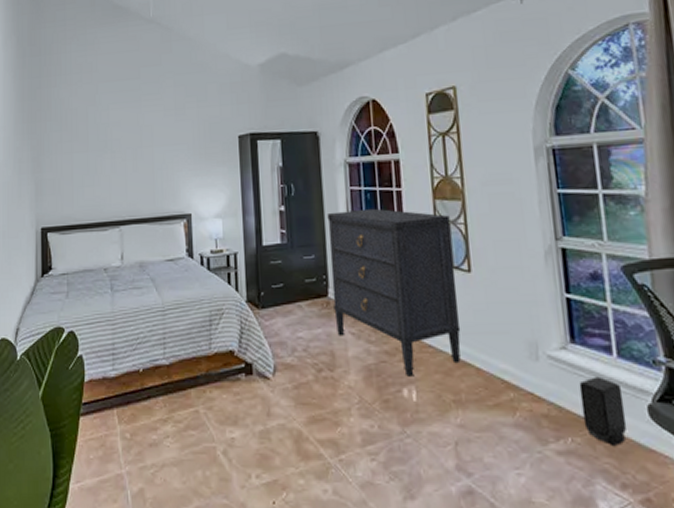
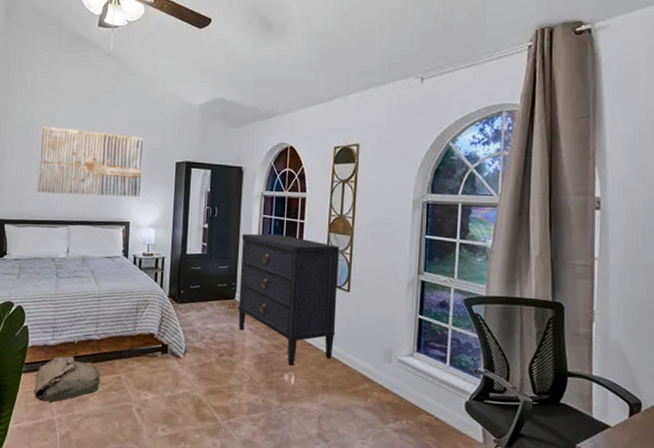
wall art: none [80,110,200,191] -> present [37,125,144,197]
bag: none [96,389,175,452] -> present [34,356,101,403]
speaker: present [579,376,627,445] -> none [417,378,449,428]

